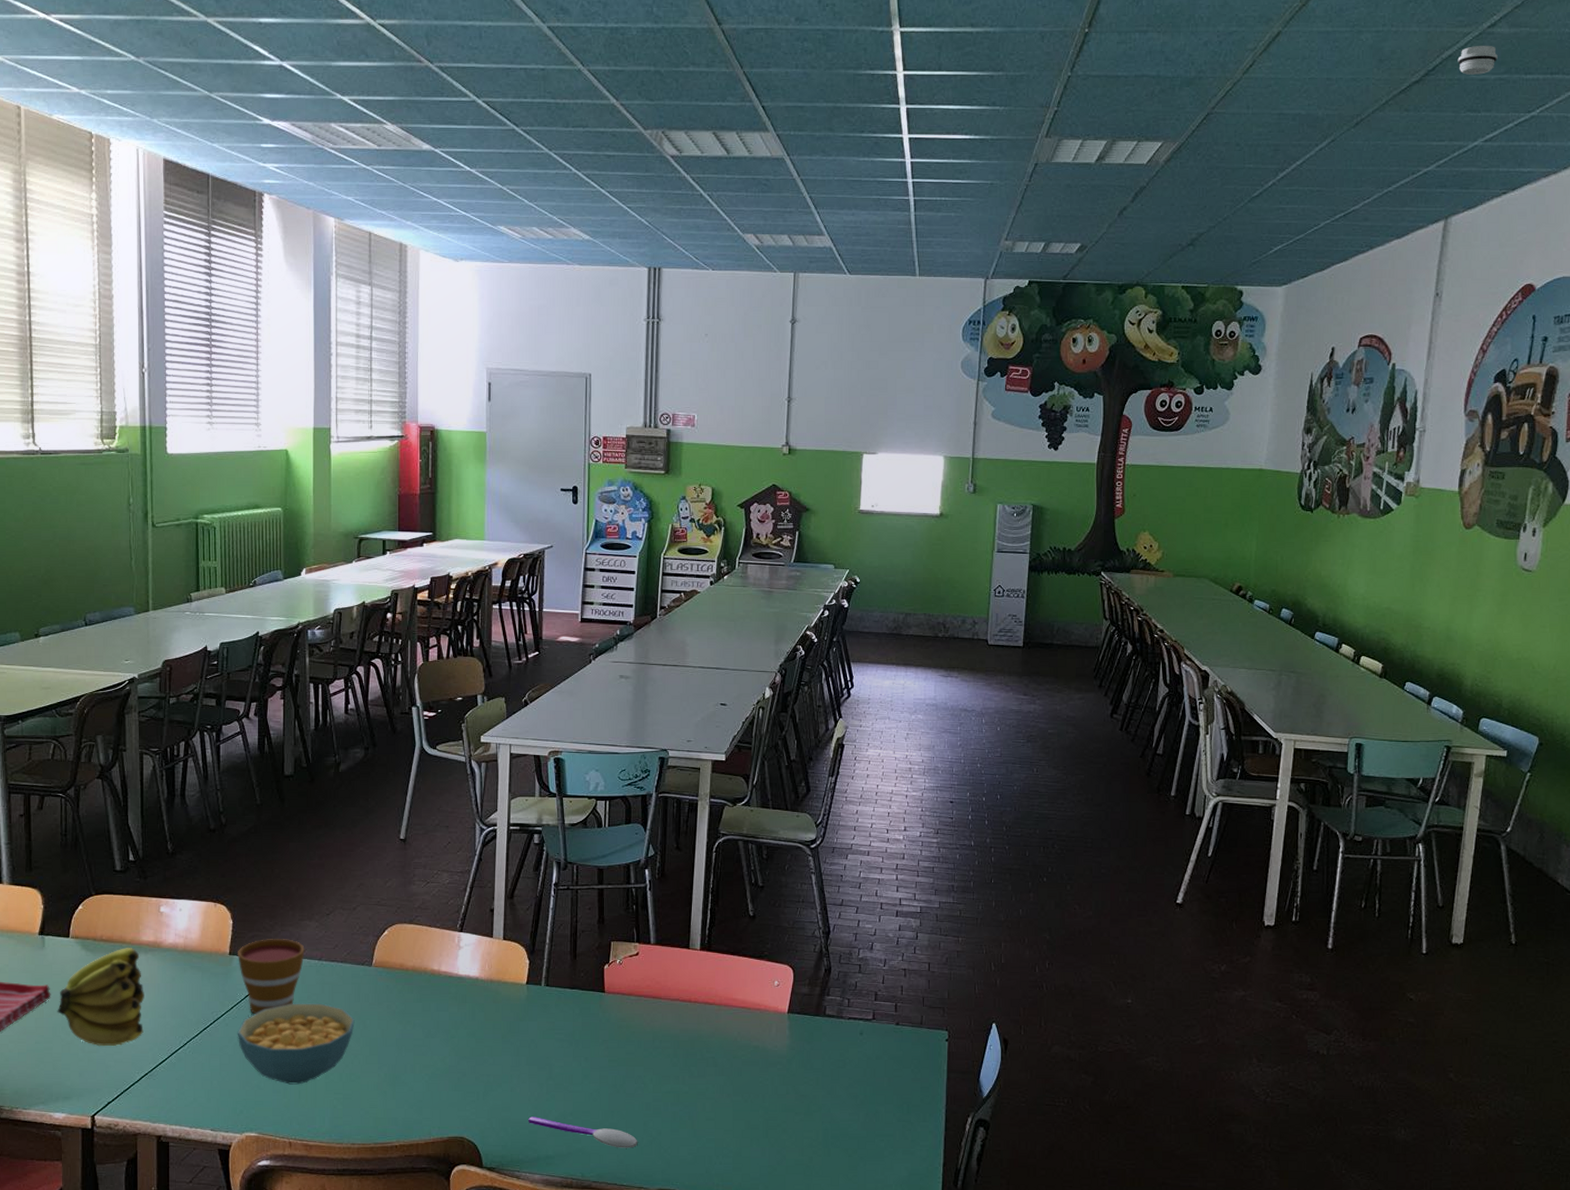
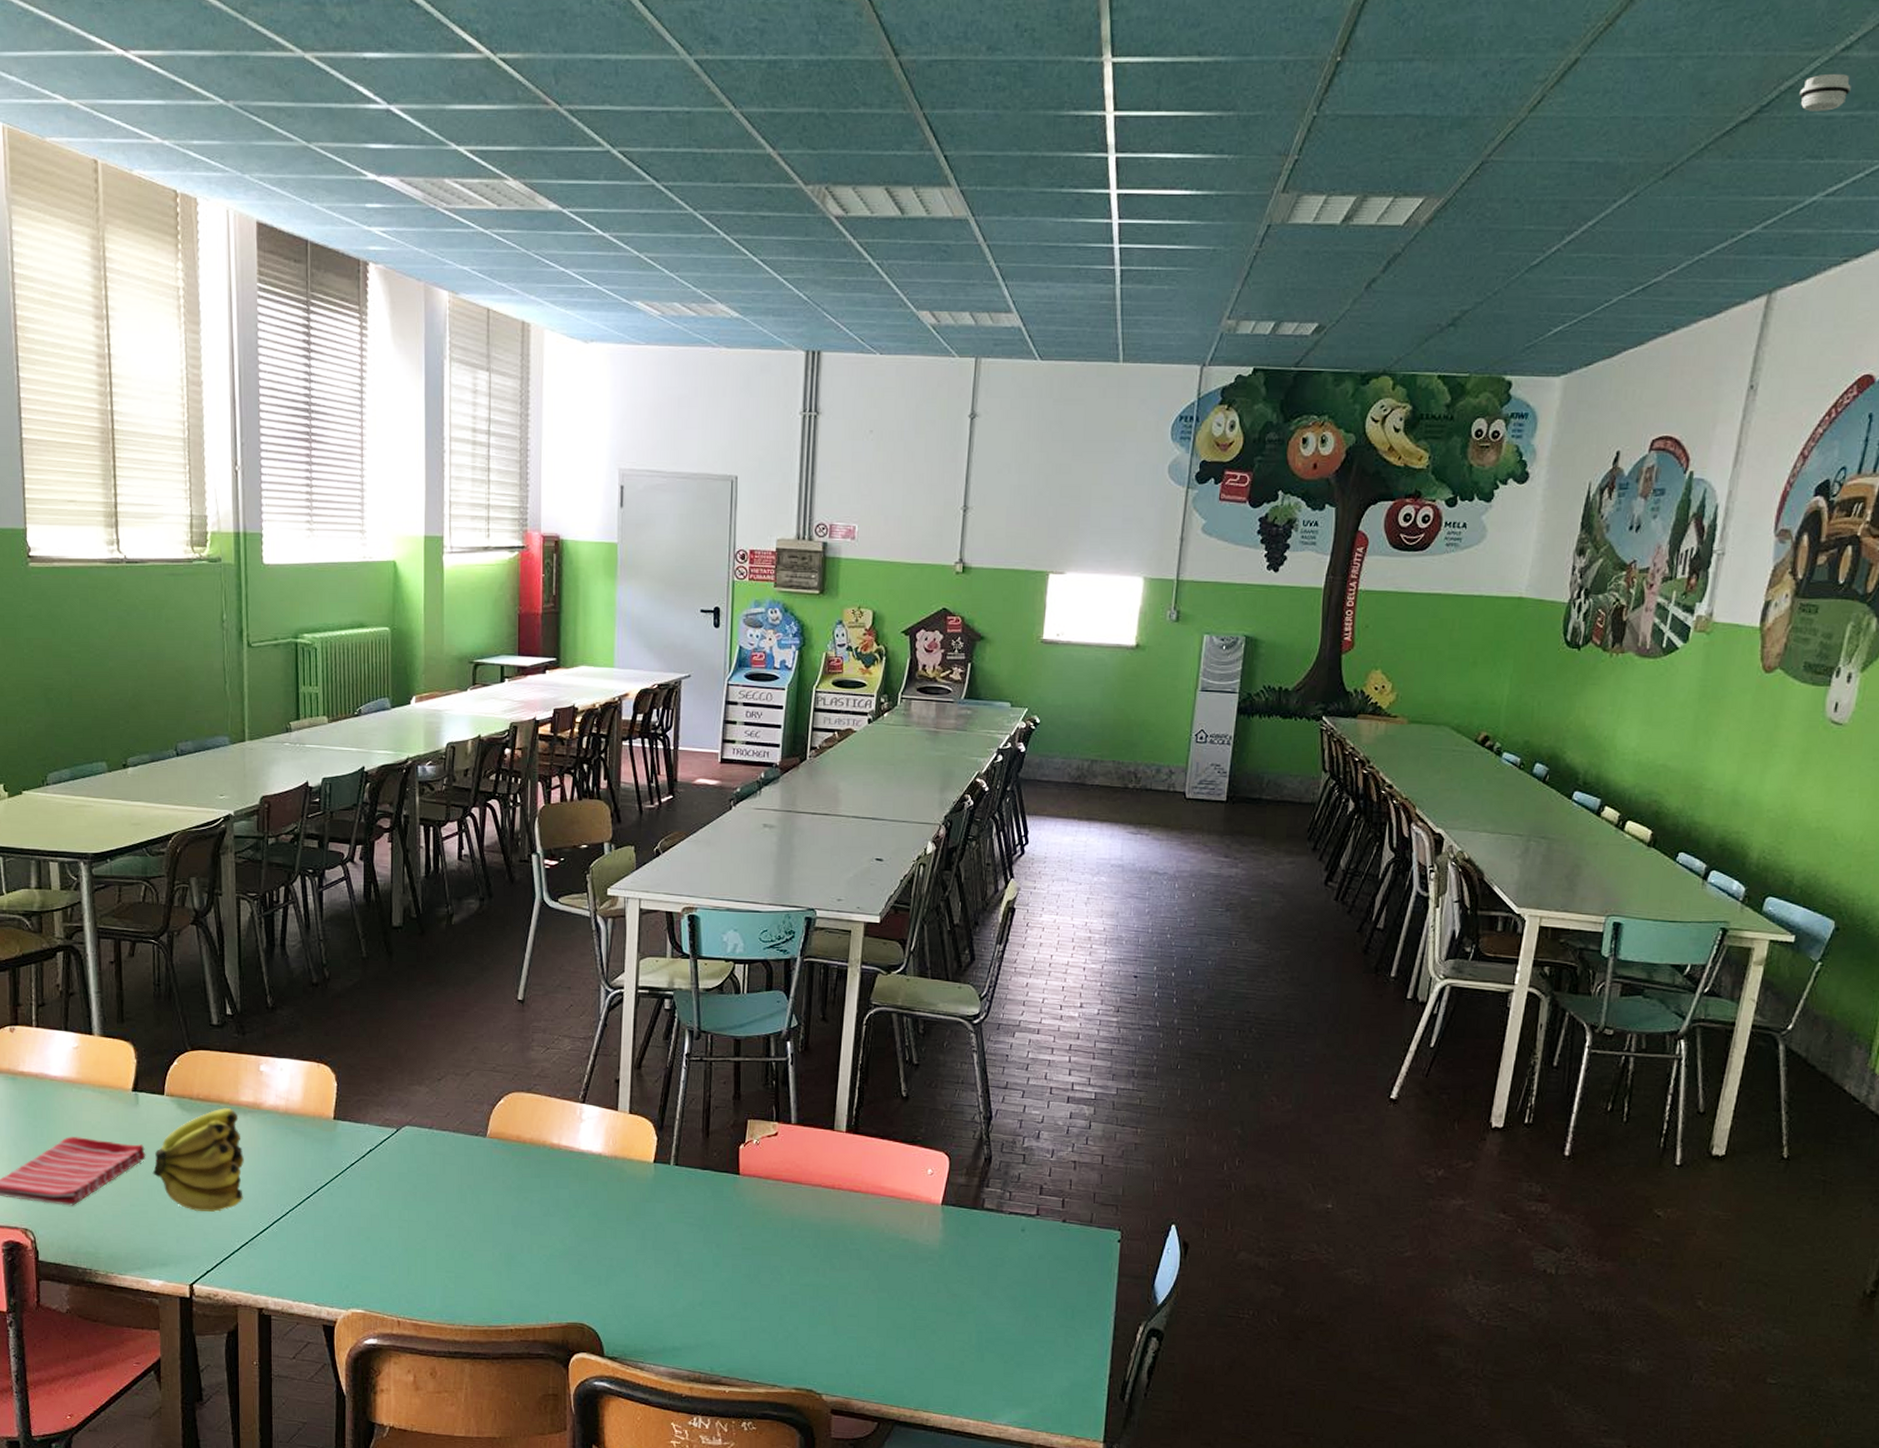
cereal bowl: present [237,1003,355,1085] -> none [342,1173,468,1261]
cup: present [238,939,305,1015] -> none [343,1103,414,1185]
spoon: present [528,1116,638,1148] -> none [654,1305,773,1343]

